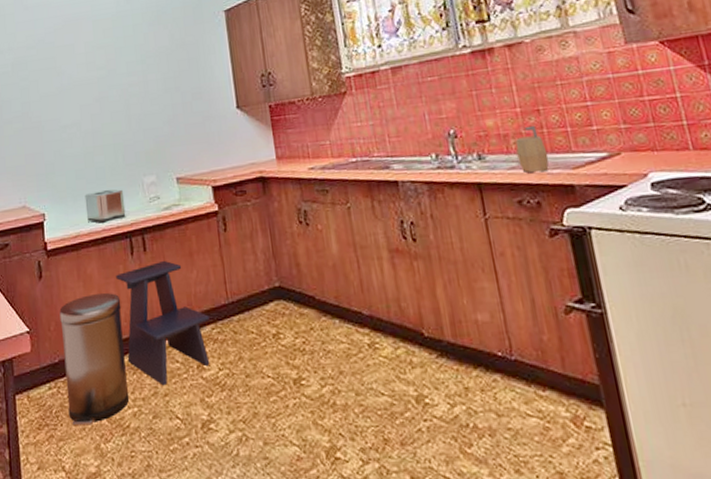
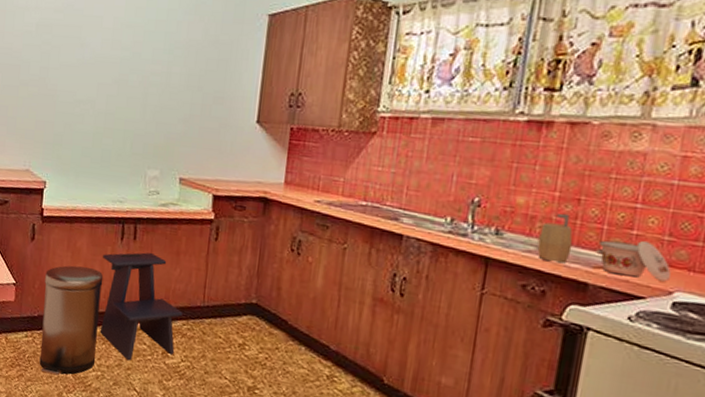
toaster: present [84,189,126,223] -> none [85,171,126,204]
cooking pot: none [569,132,641,171] -> present [596,240,672,283]

